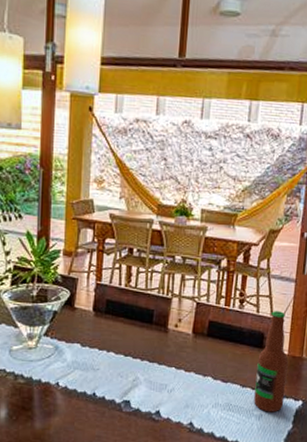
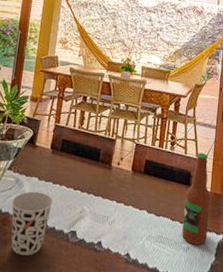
cup: none [52,359,100,427] -> present [11,191,53,255]

